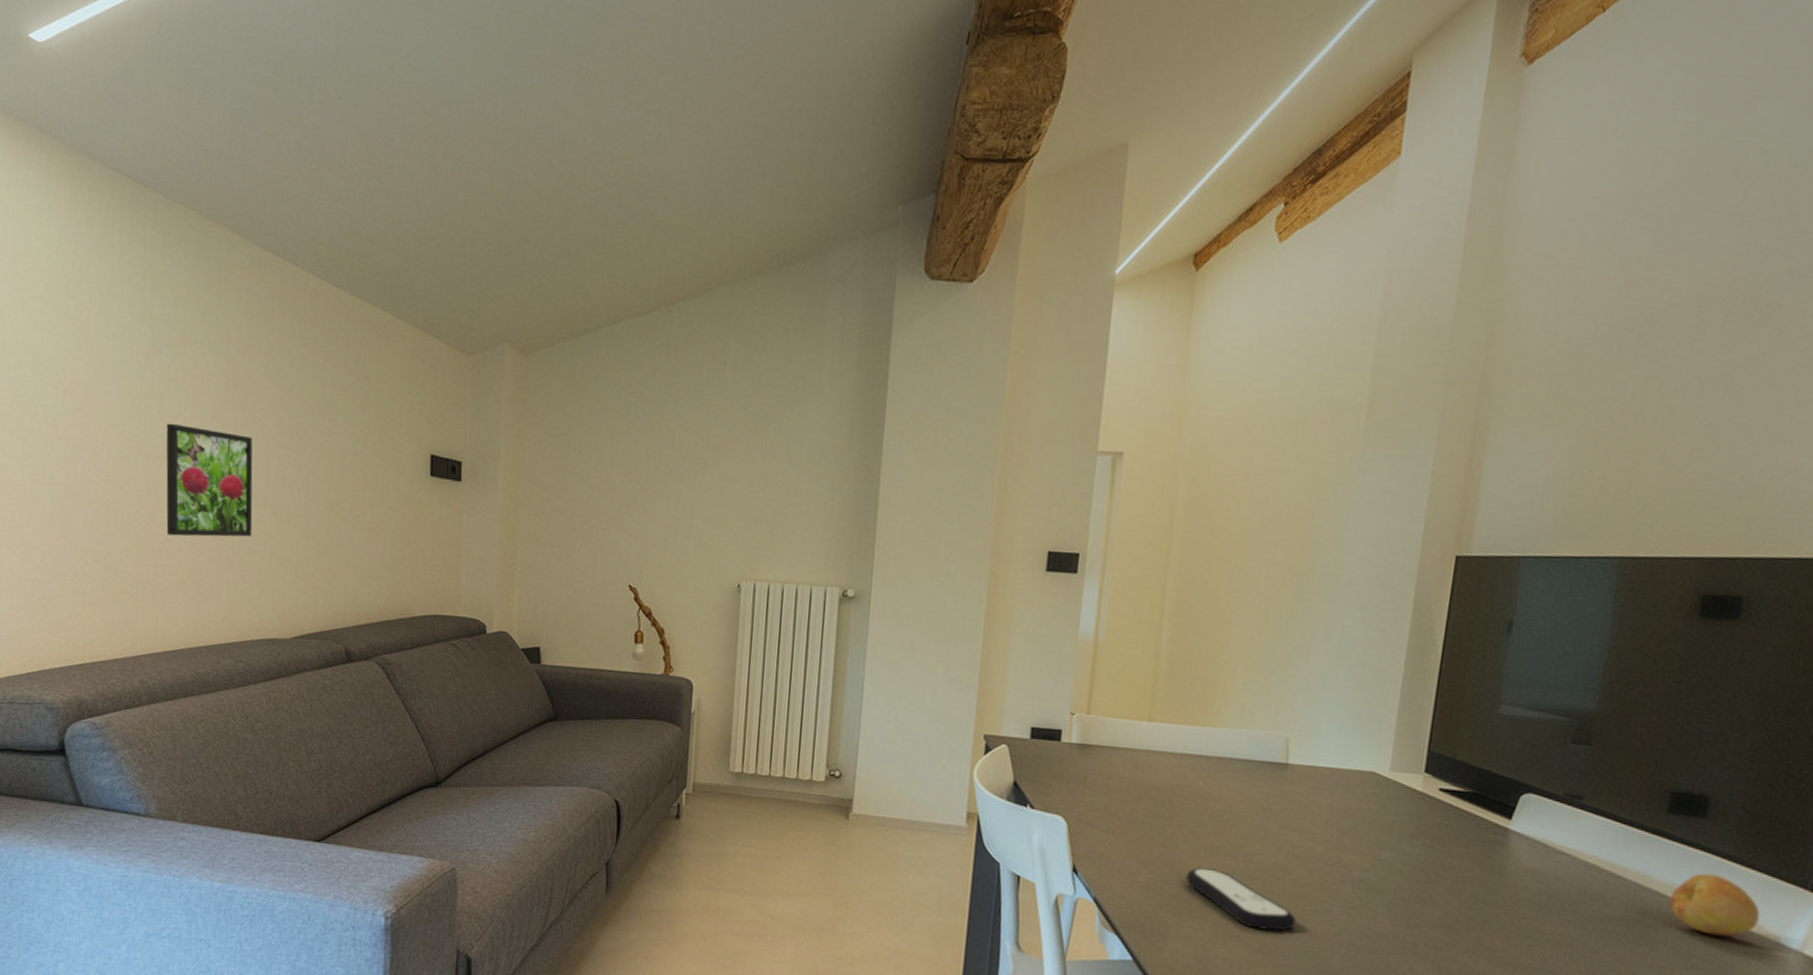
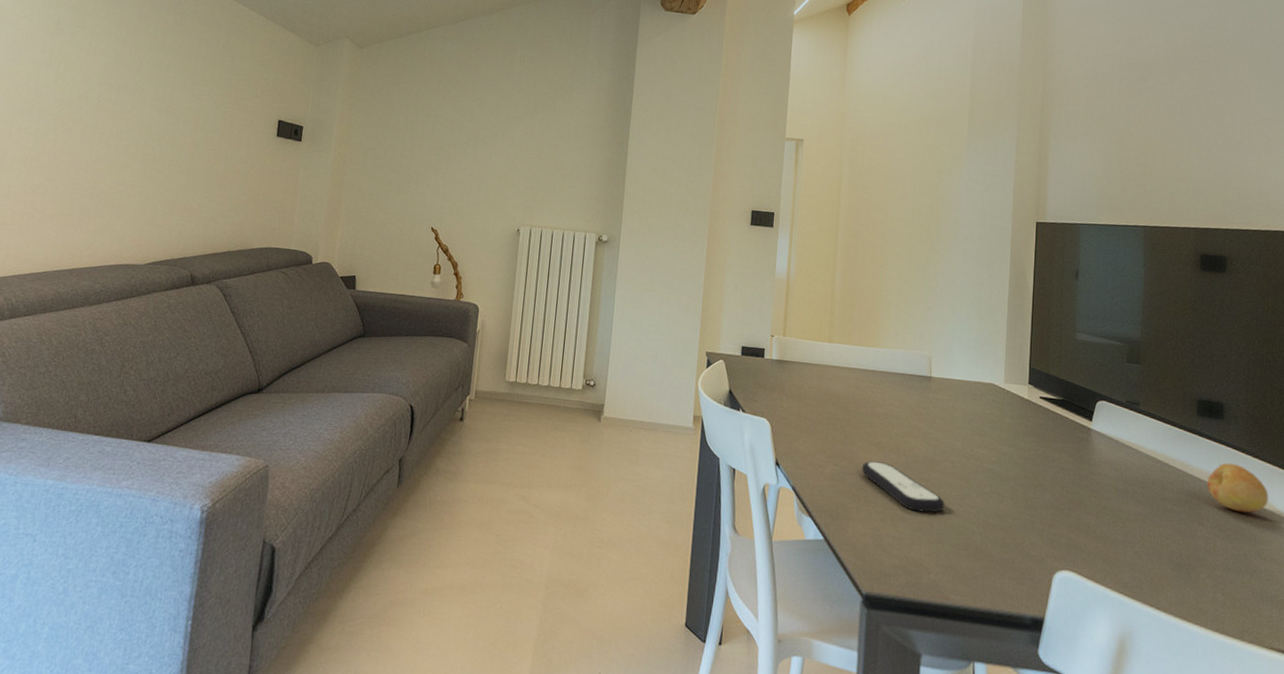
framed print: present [166,423,253,537] -> none [47,86,132,180]

